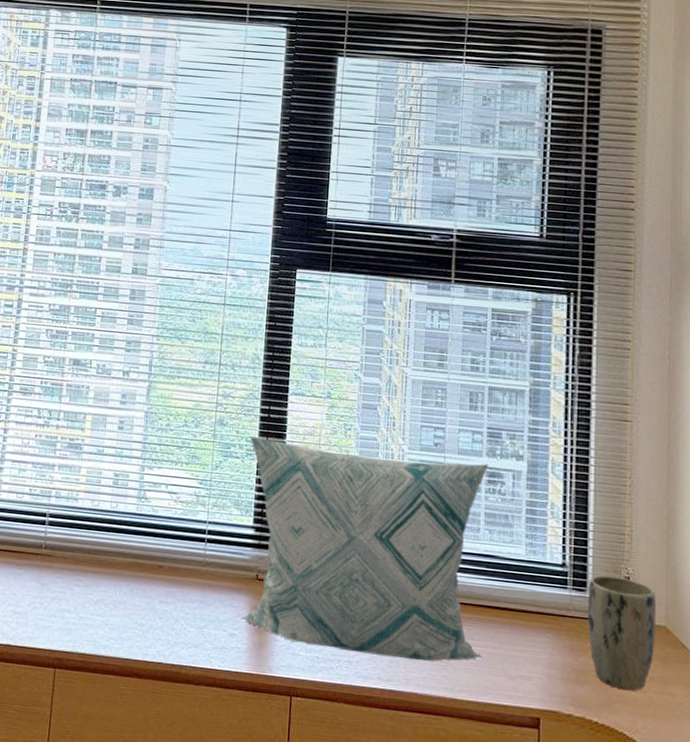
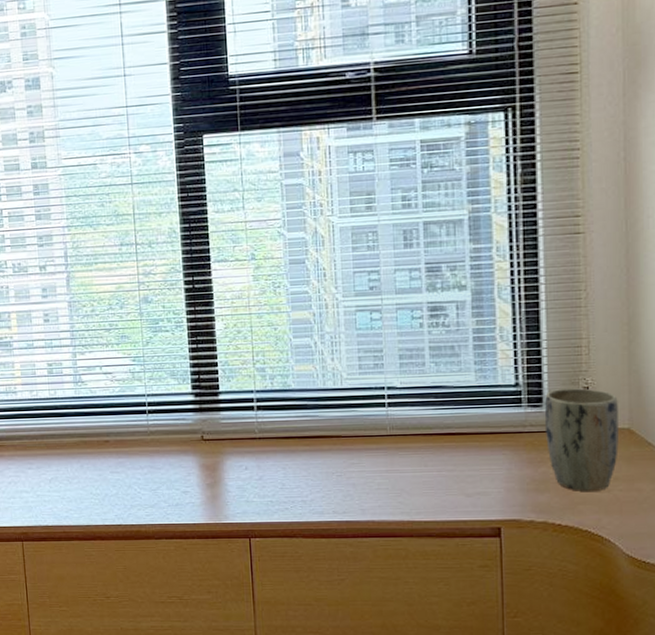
decorative pillow: present [240,435,489,662] -> none [177,298,437,492]

